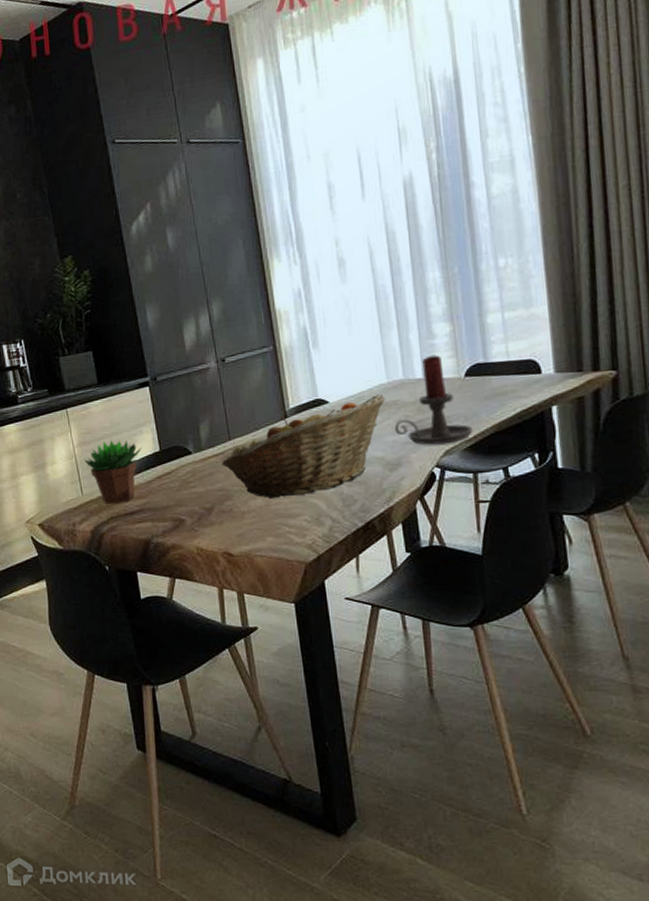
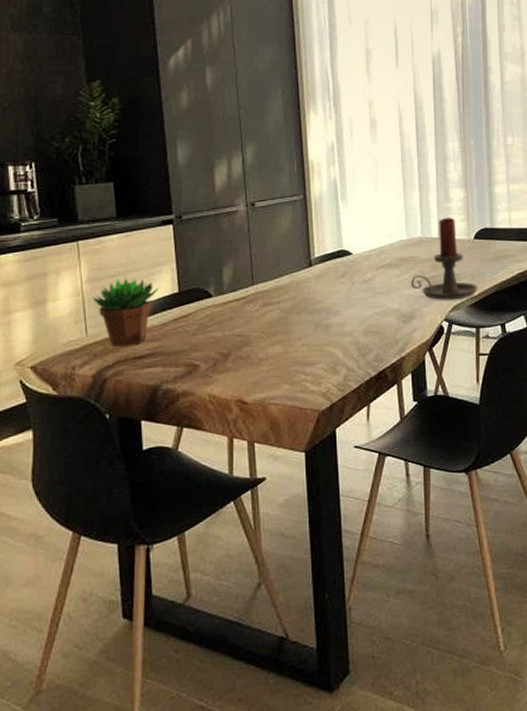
fruit basket: present [221,394,386,499] -> none [242,250,404,347]

